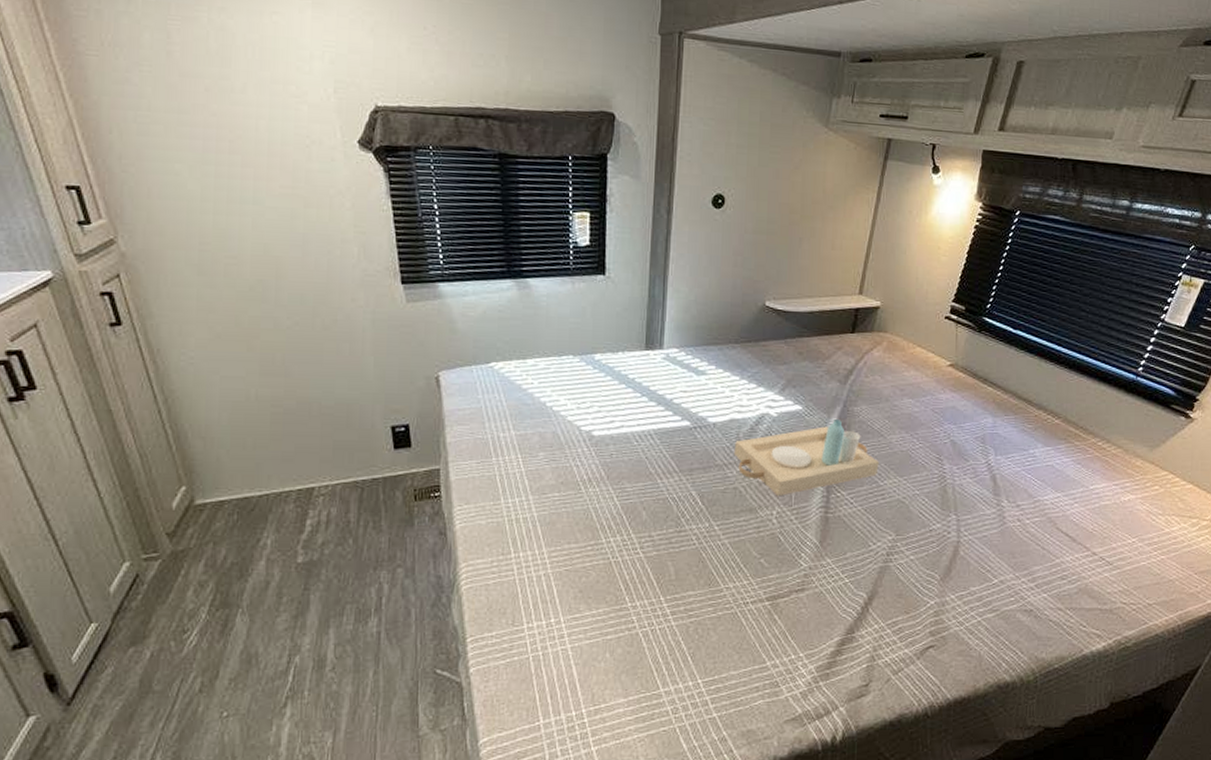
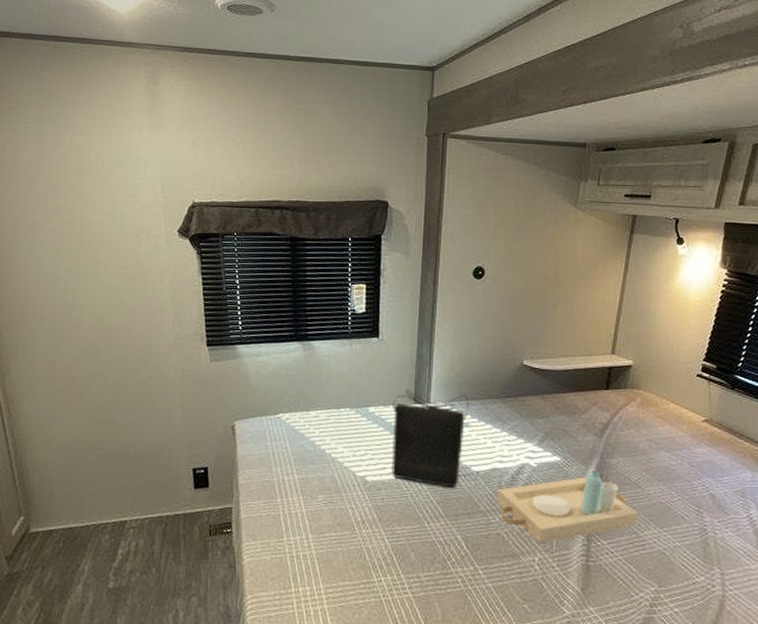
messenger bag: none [620,334,706,441] -> present [392,390,469,488]

